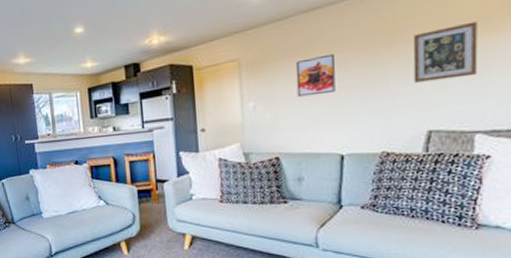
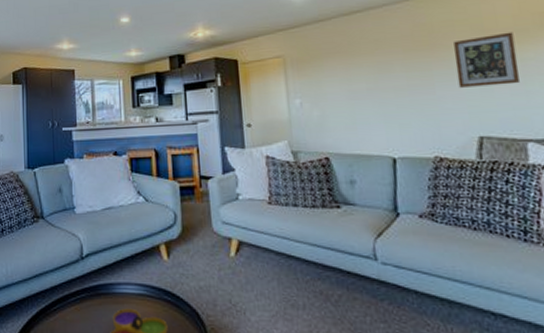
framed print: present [295,53,335,98] -> none [340,55,382,97]

